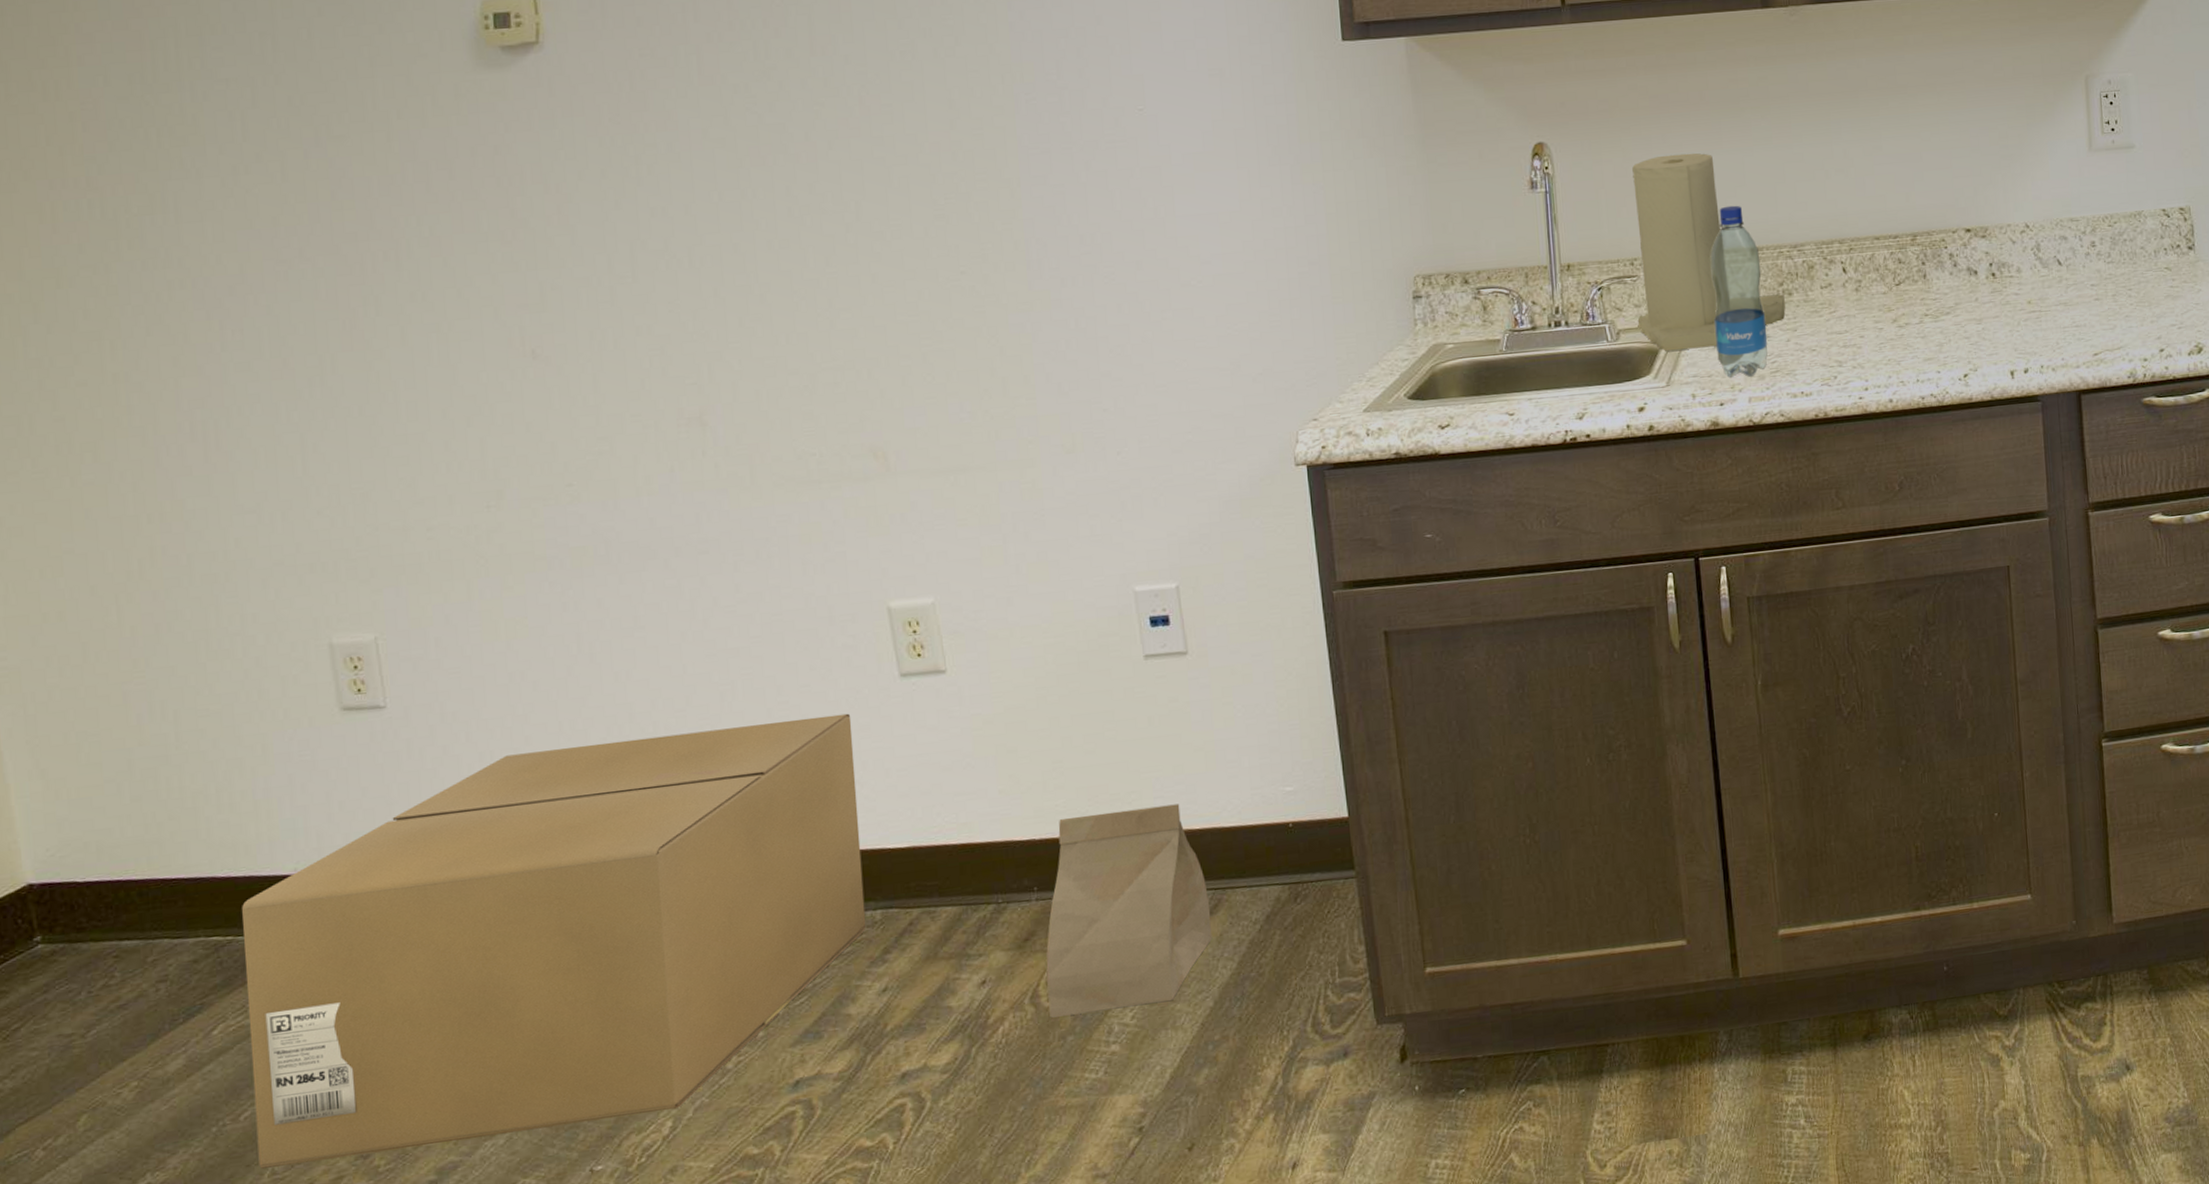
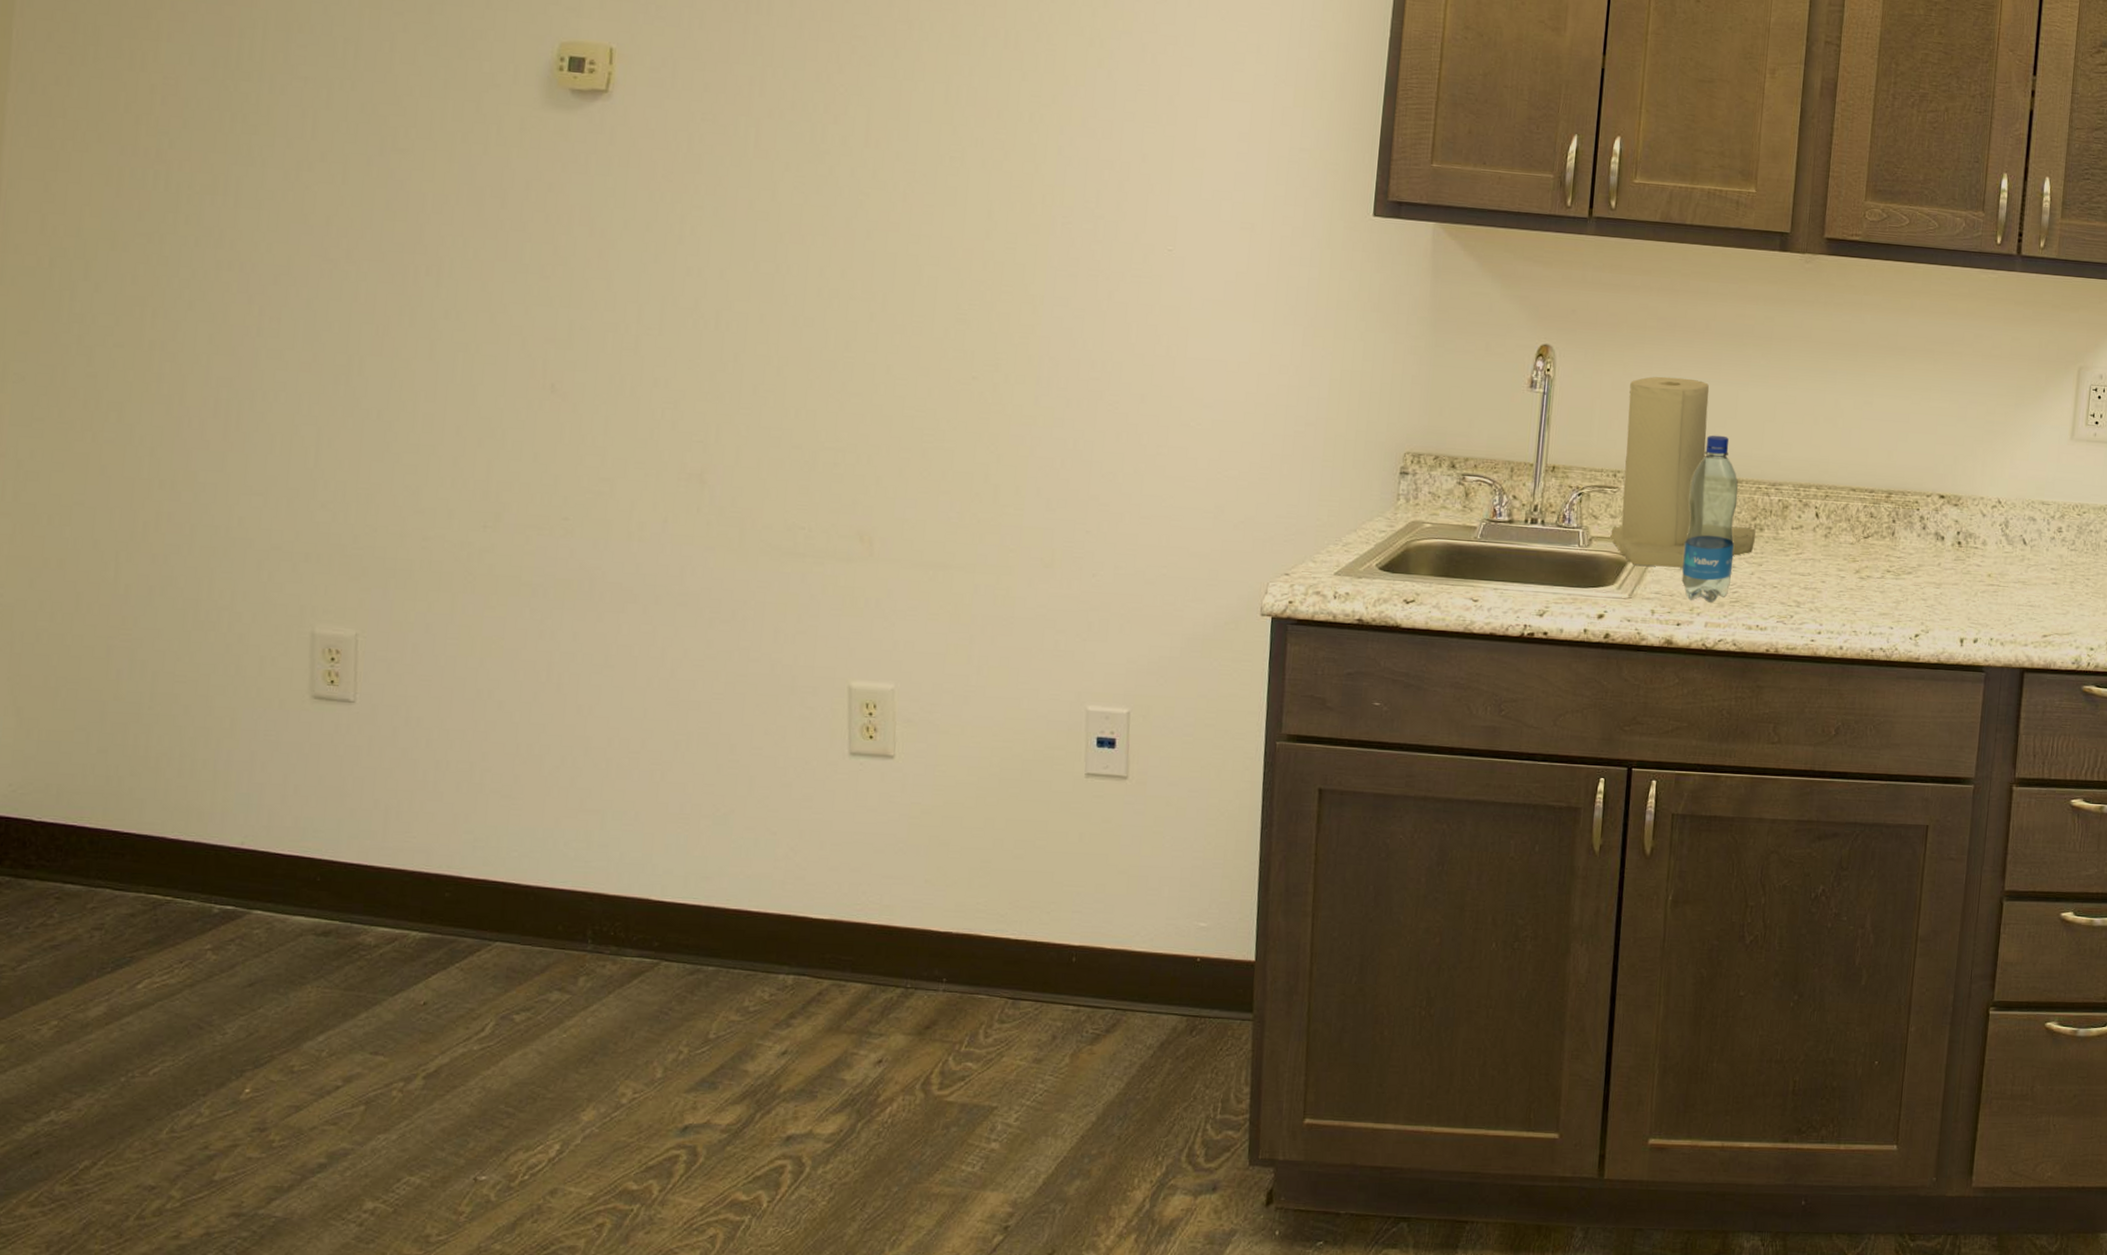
box: present [242,713,867,1169] -> none [159,767,796,1134]
paper bag: present [1046,803,1213,1018] -> none [937,916,1109,1109]

